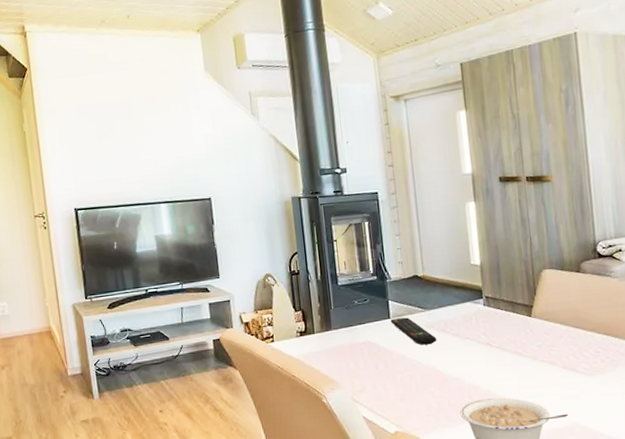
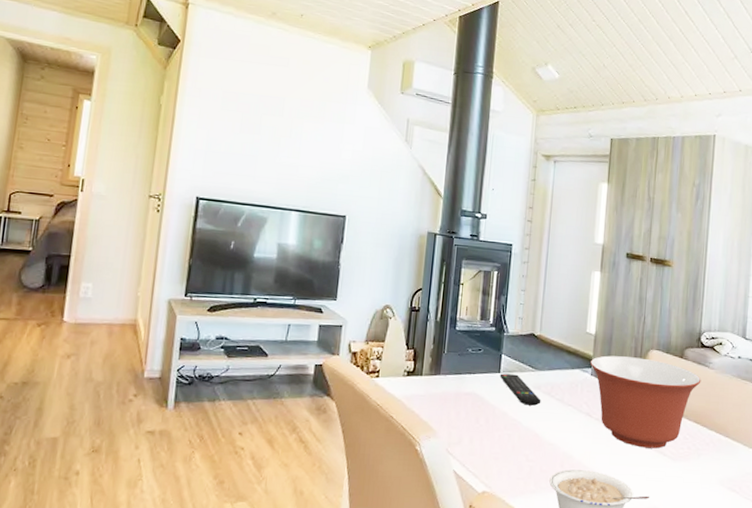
mixing bowl: none [480,279,605,368] -> present [589,355,701,449]

